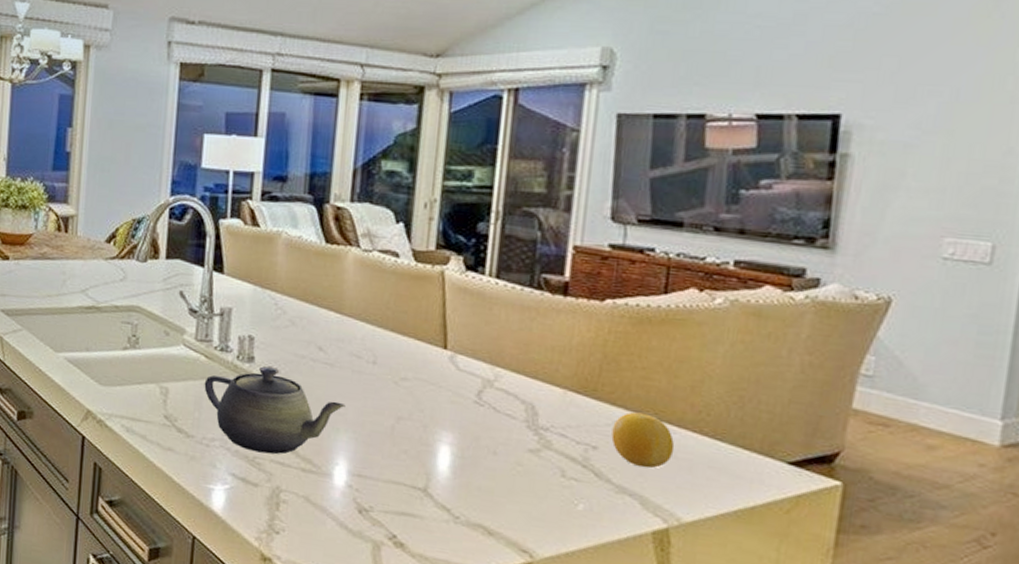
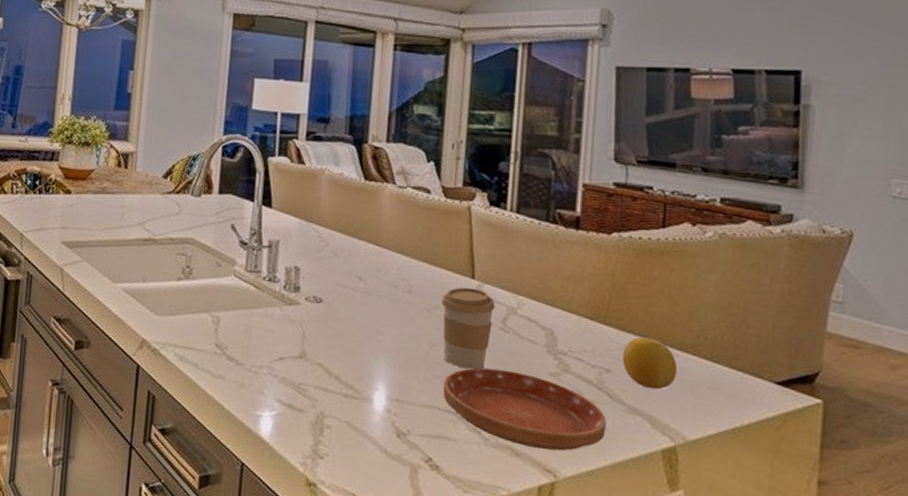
teapot: present [204,366,346,455] -> none [253,296,384,381]
coffee cup: none [409,357,470,445] -> present [441,287,495,370]
saucer: none [409,443,591,531] -> present [443,367,606,451]

